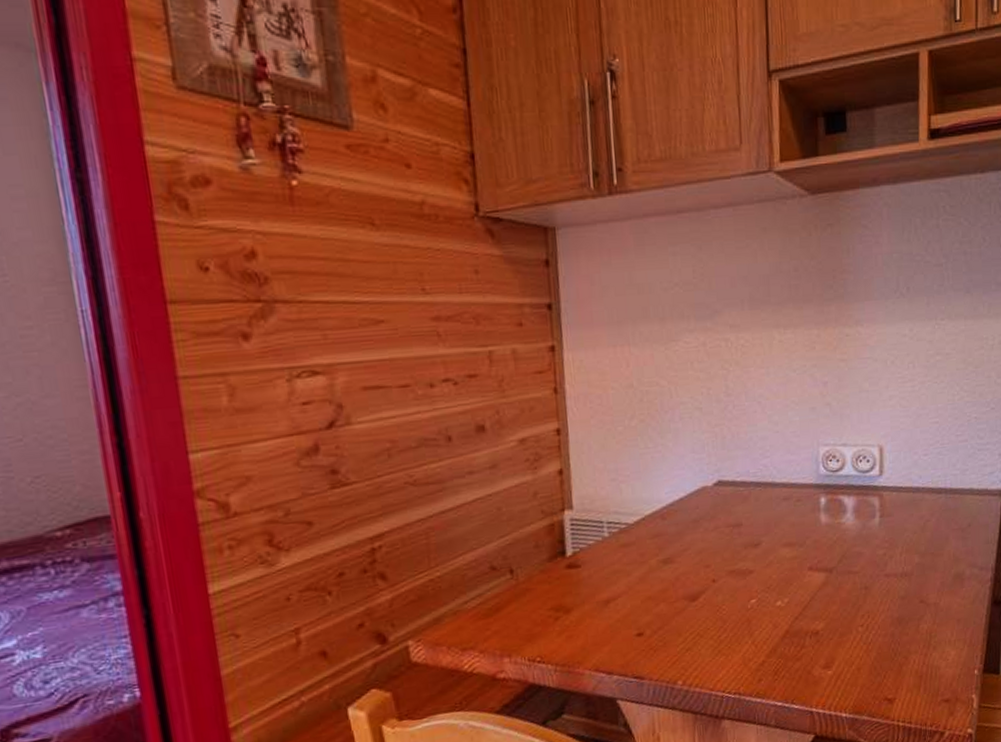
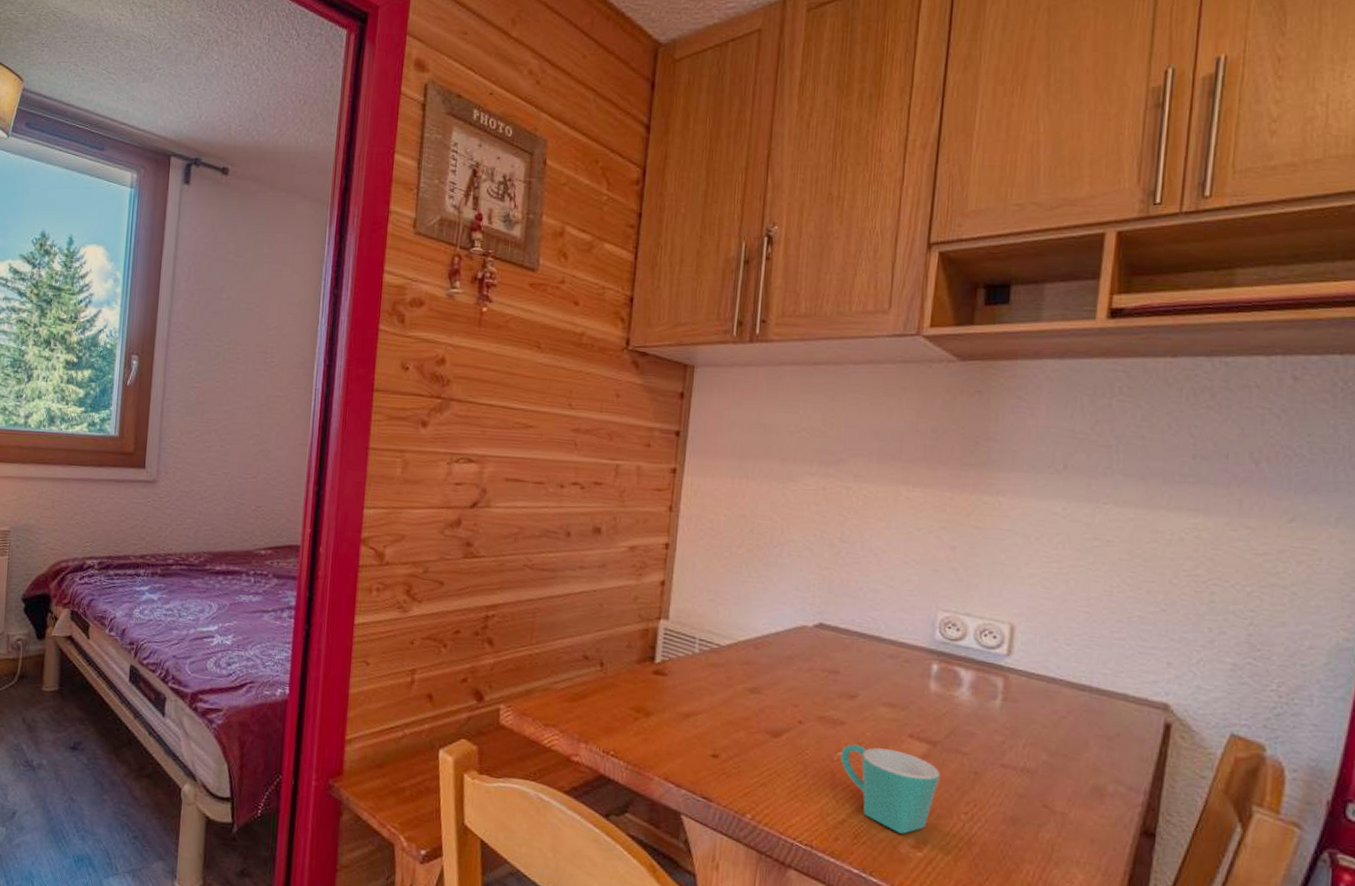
mug: none [753,585,838,659] -> present [840,744,940,834]

